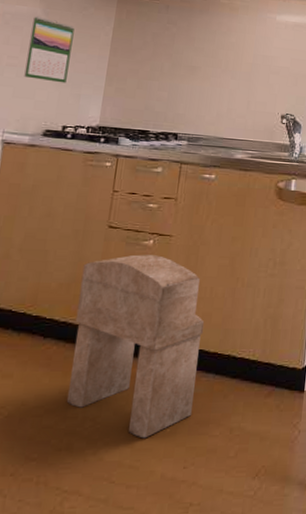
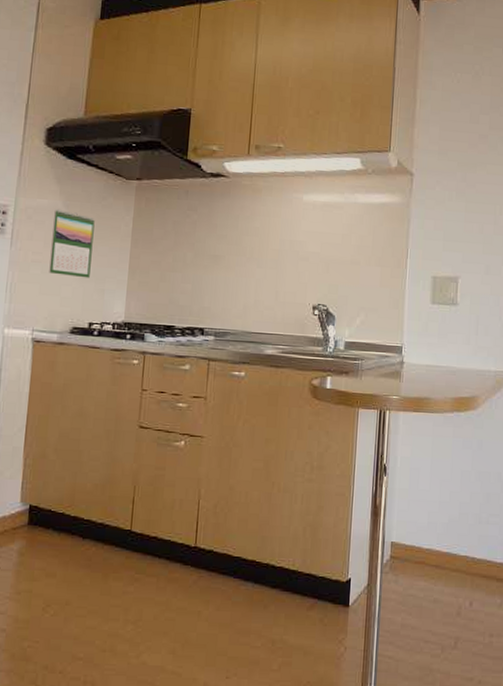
stool: present [66,254,205,439] -> none [108,456,241,645]

